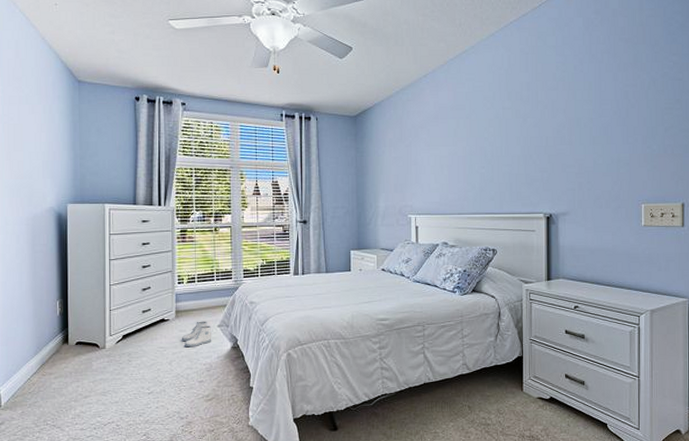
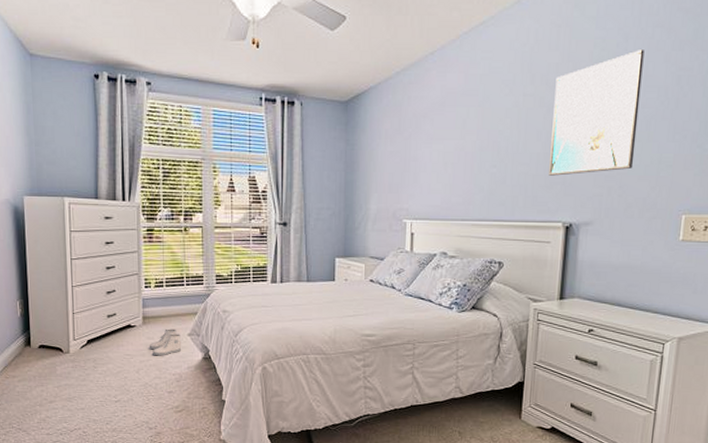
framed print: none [528,71,598,174] -> present [549,50,644,176]

